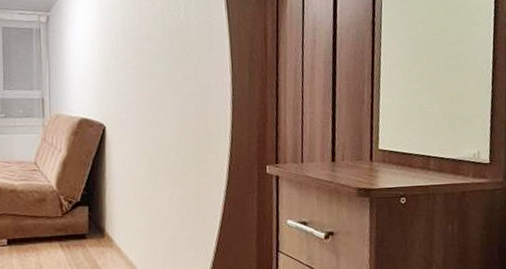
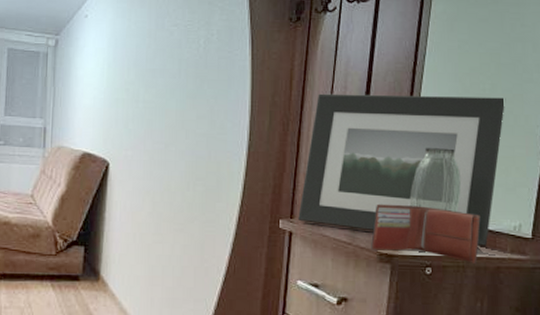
picture frame: none [282,40,456,175] -> present [298,93,506,247]
wallet: none [350,142,445,190] -> present [371,204,481,263]
vase: none [380,89,425,146] -> present [409,147,461,212]

